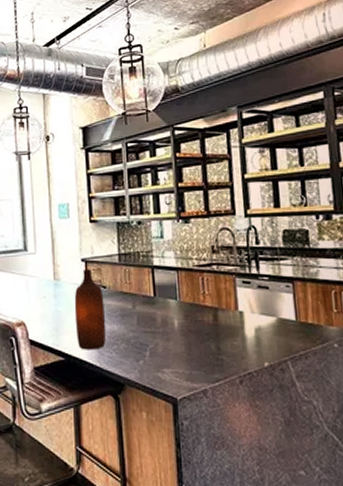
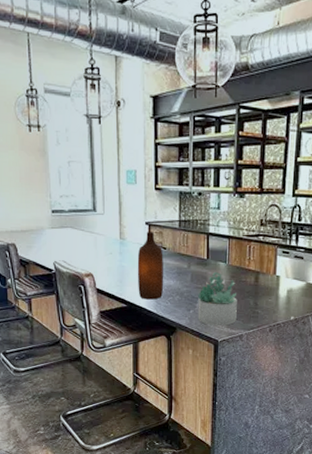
succulent plant: none [147,310,197,379] -> present [198,271,237,326]

